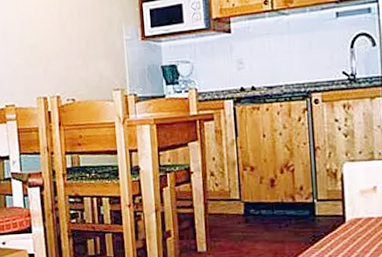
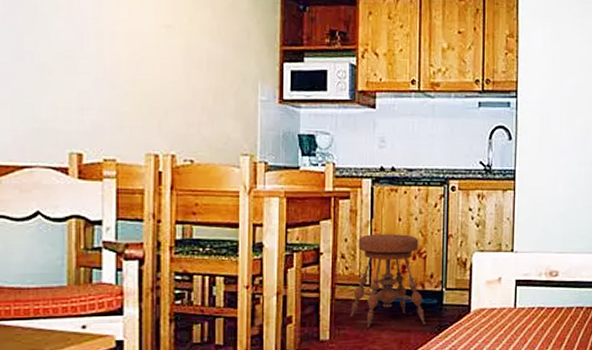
stool: none [223,149,299,239] -> present [349,234,426,327]

